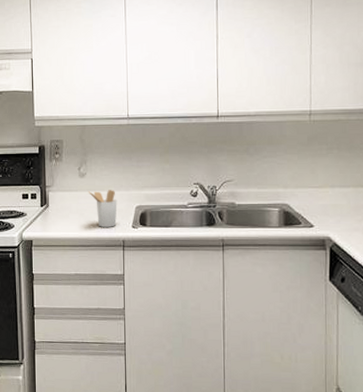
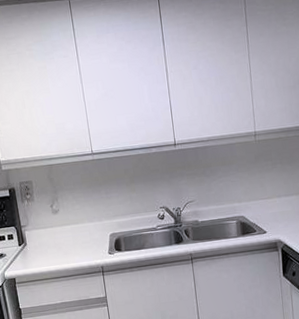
utensil holder: present [88,190,117,227] -> none [63,222,94,258]

